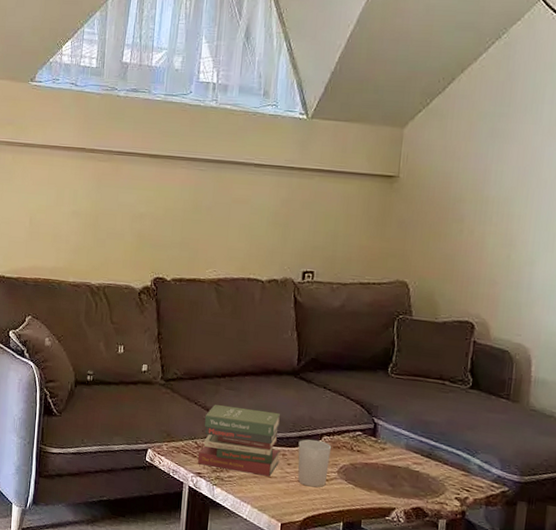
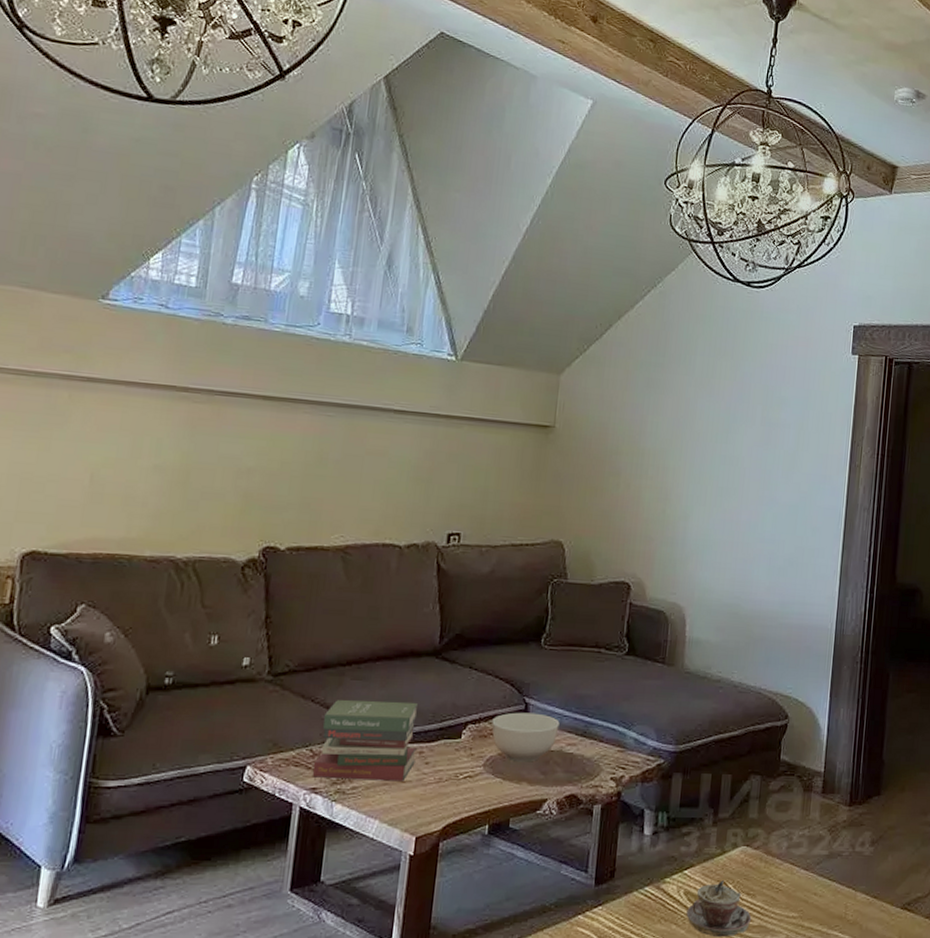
candle holder: present [297,439,332,488] -> none [436,730,478,787]
bowl: none [344,430,406,474] -> present [492,712,560,762]

